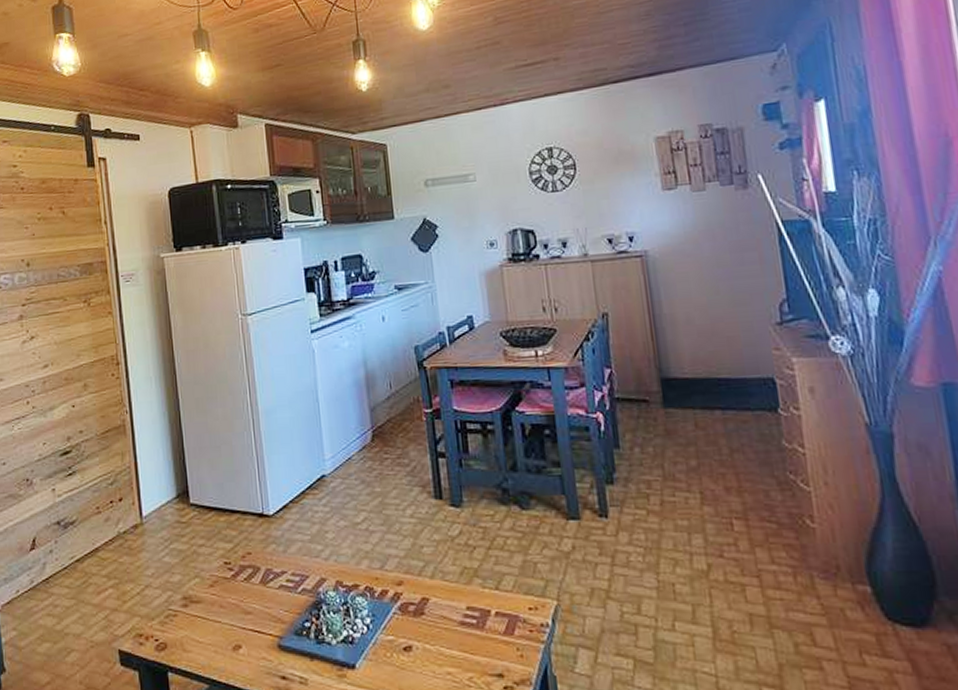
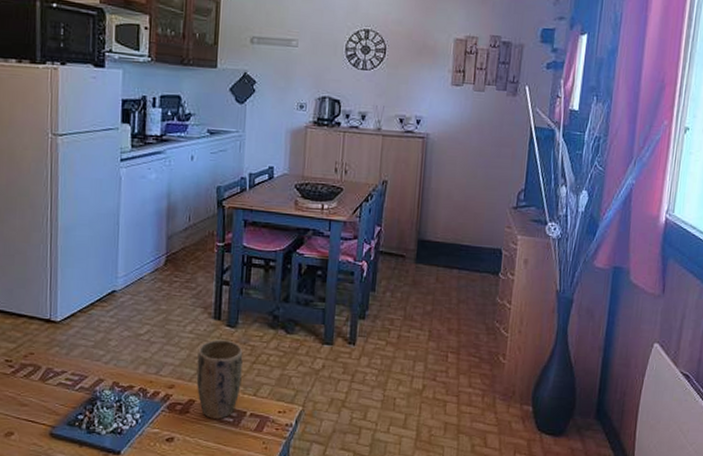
plant pot: none [423,522,479,620] -> present [196,339,243,419]

